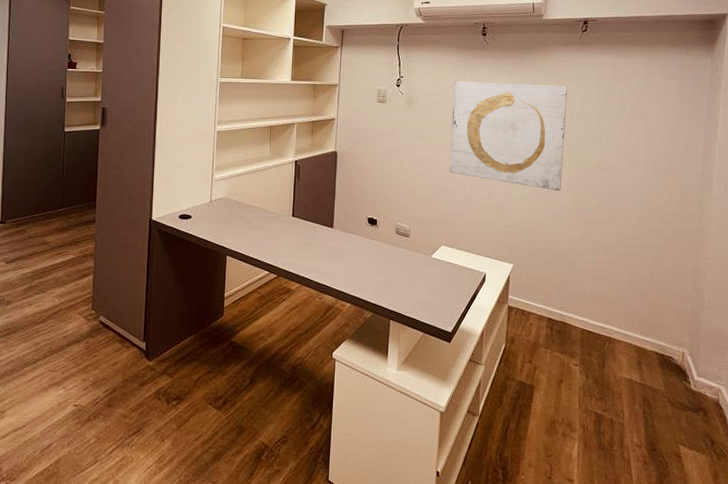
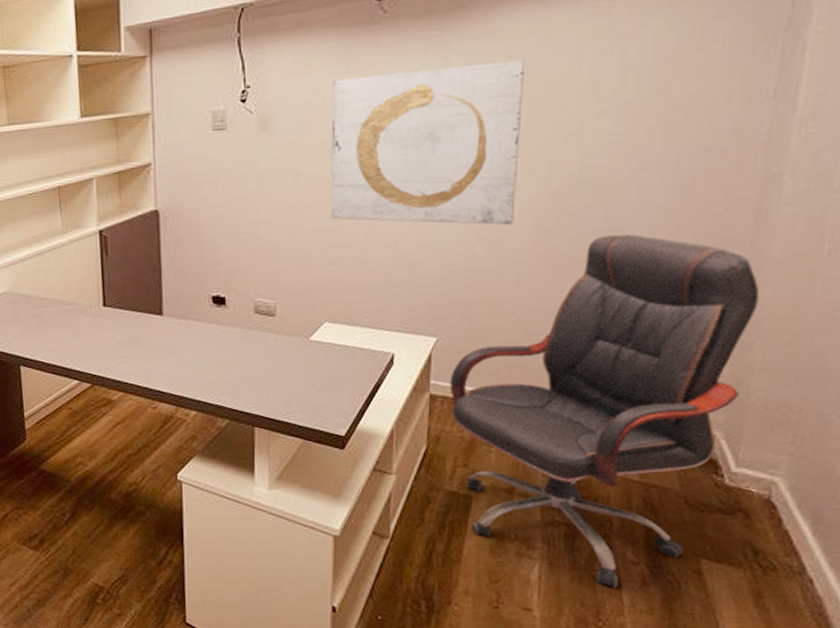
office chair: none [521,205,704,466] -> present [449,234,760,589]

